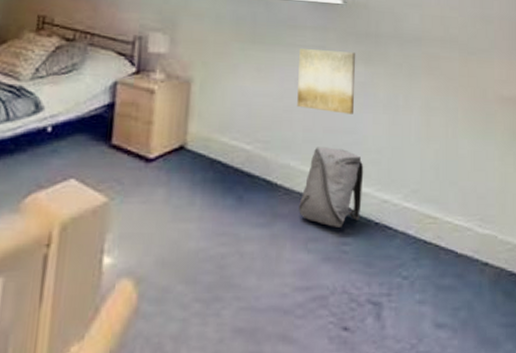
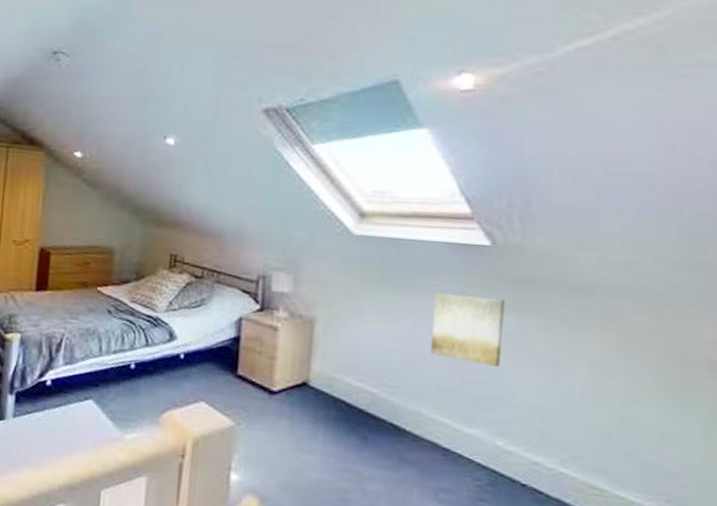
backpack: present [299,147,364,227] -> none [429,397,510,483]

